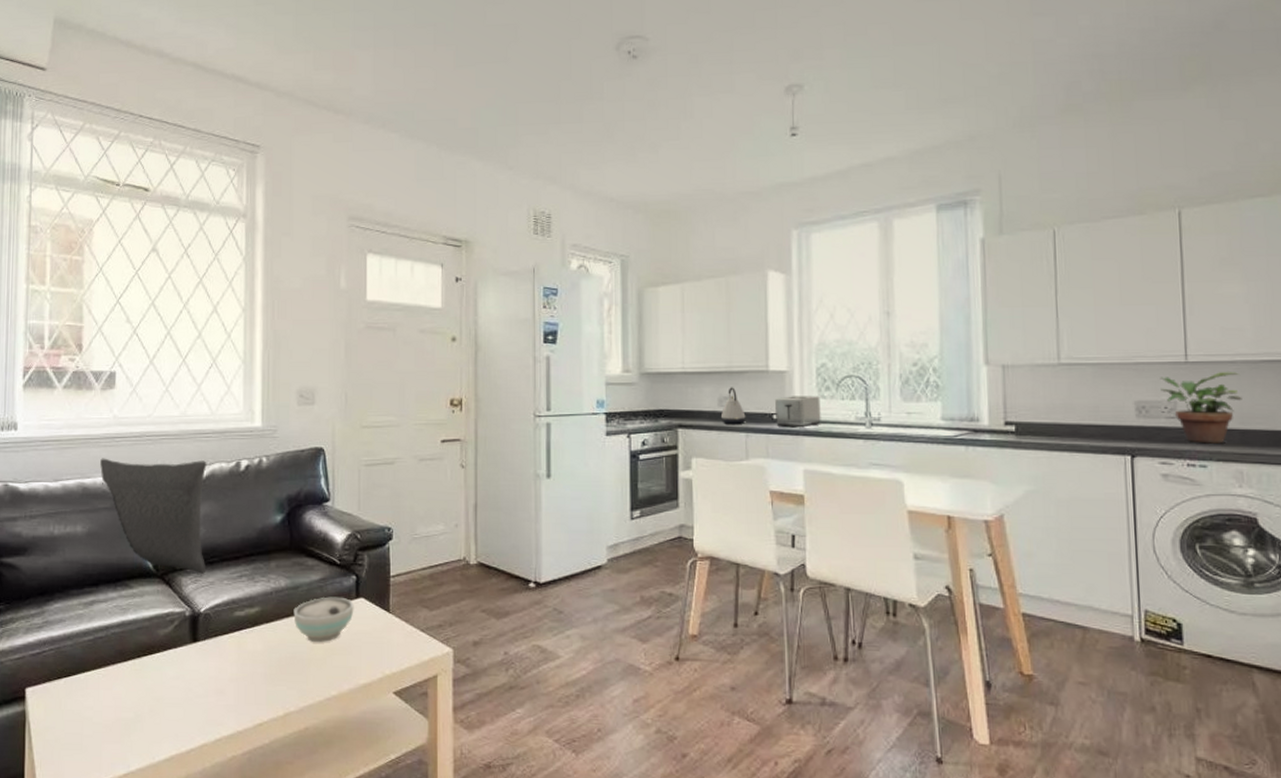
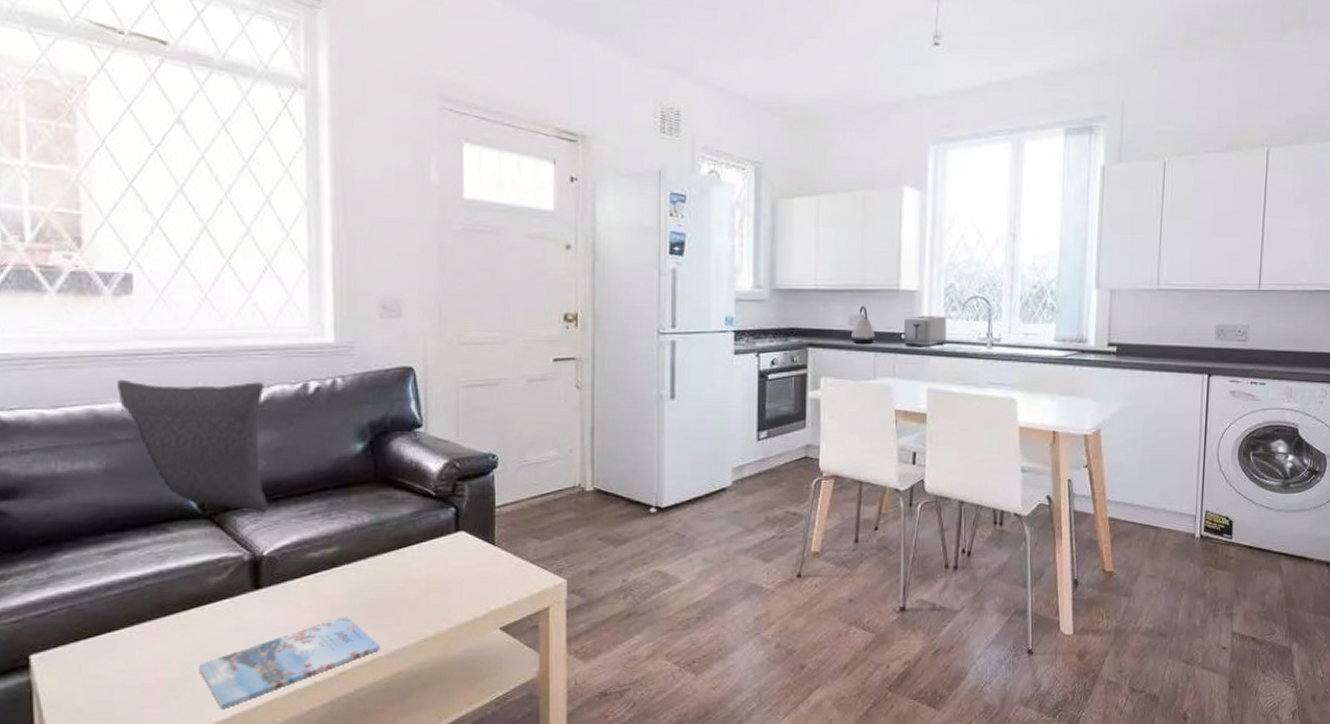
magazine: none [148,670,291,749] -> present [199,615,380,709]
bowl: present [293,596,354,642] -> none [380,531,453,581]
potted plant: present [1160,372,1242,444] -> none [1237,300,1298,364]

